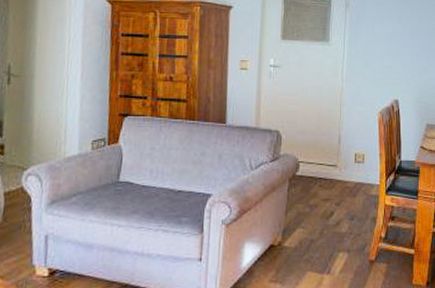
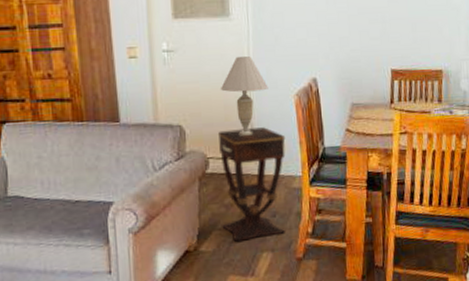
side table: none [305,138,368,240] -> present [217,127,286,242]
table lamp: none [315,76,357,145] -> present [220,56,269,136]

